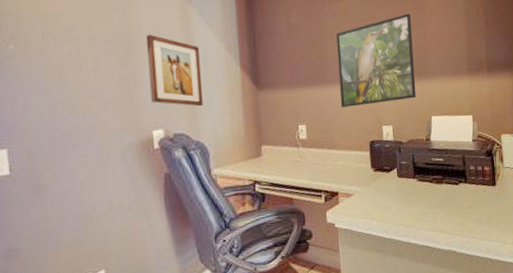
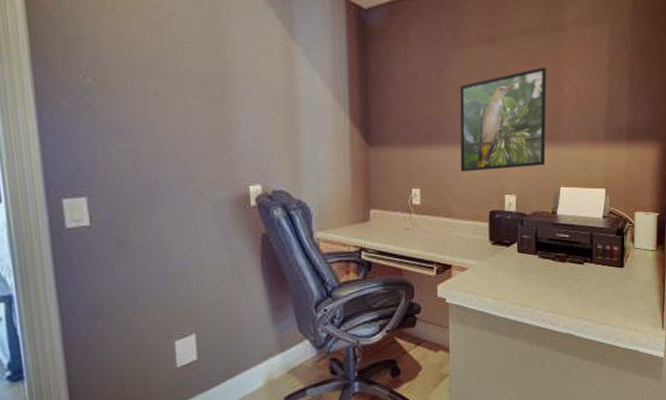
wall art: present [145,34,203,107] -> none [242,74,306,162]

